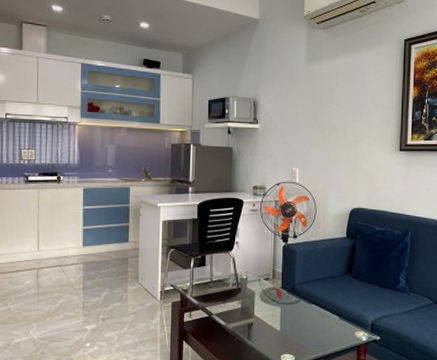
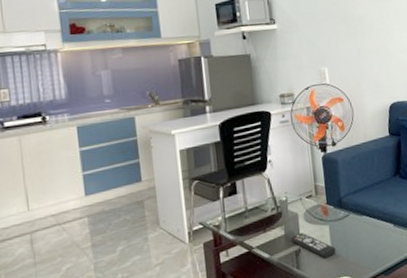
remote control: none [245,309,284,334] -> present [290,233,336,258]

